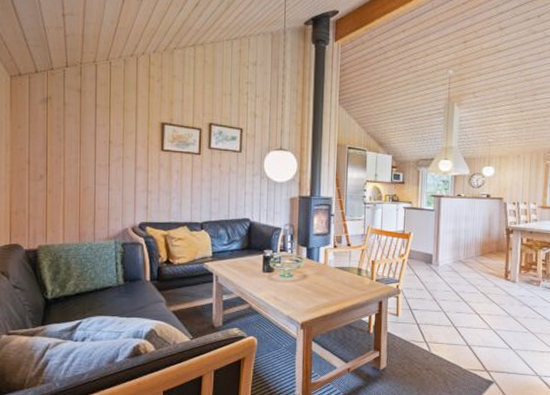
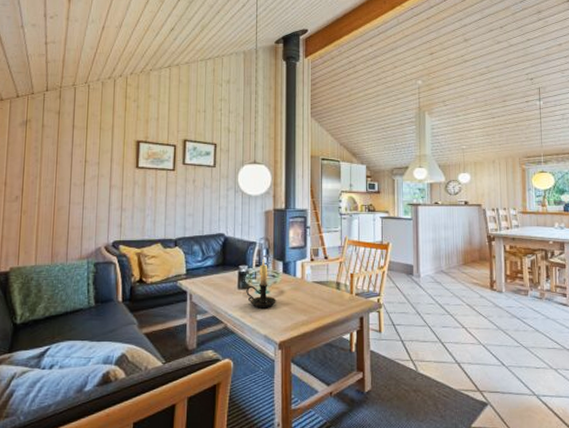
candle holder: none [270,244,300,291] -> present [246,258,276,309]

